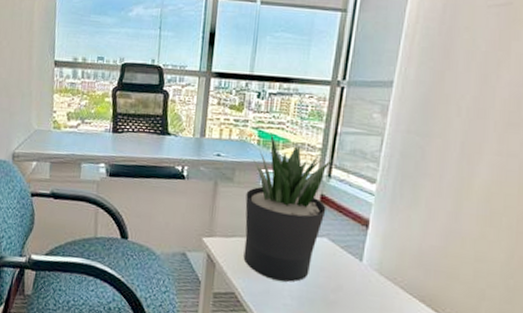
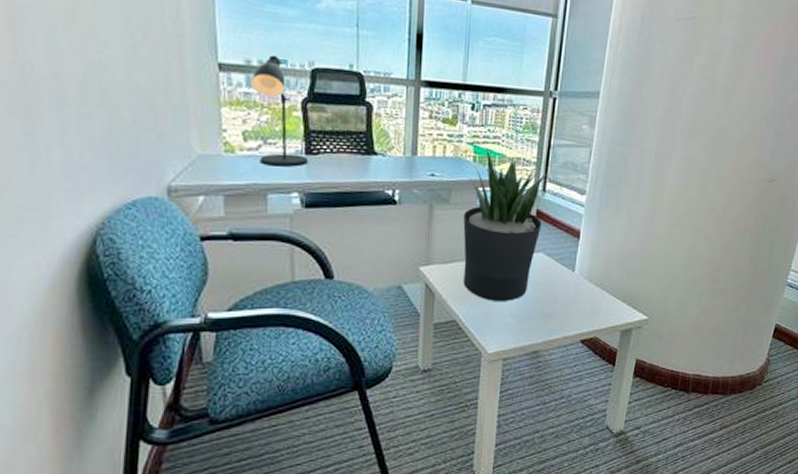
desk lamp: none [76,53,114,142] -> present [251,55,308,167]

